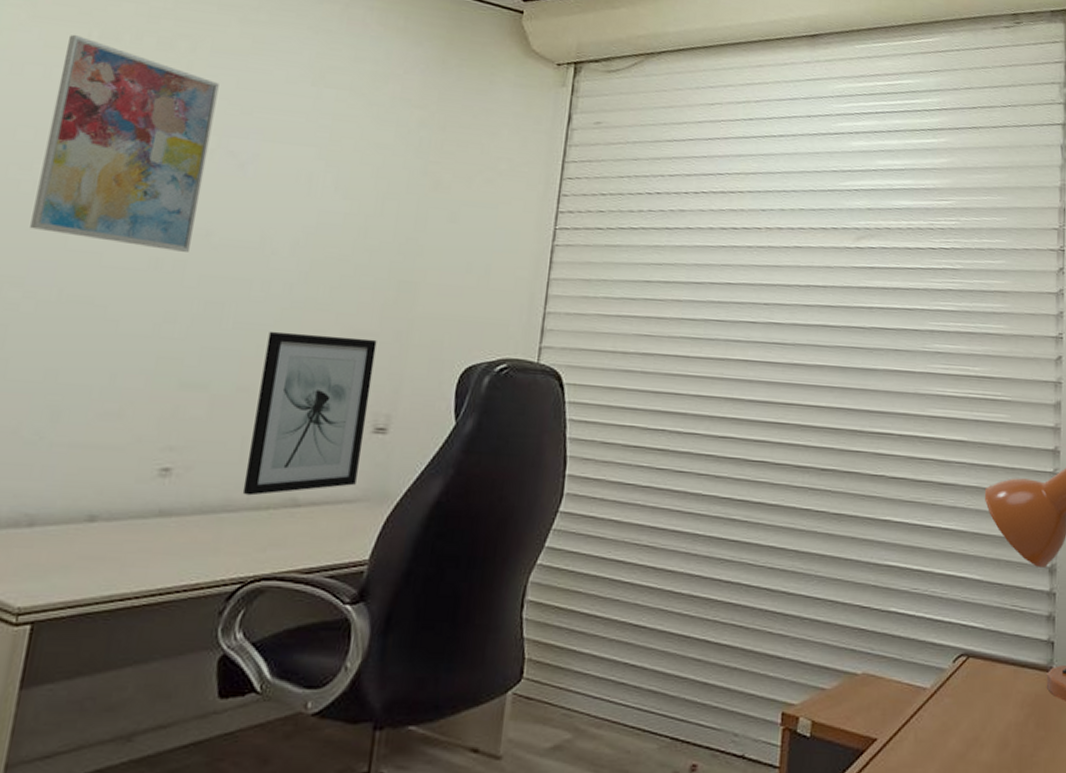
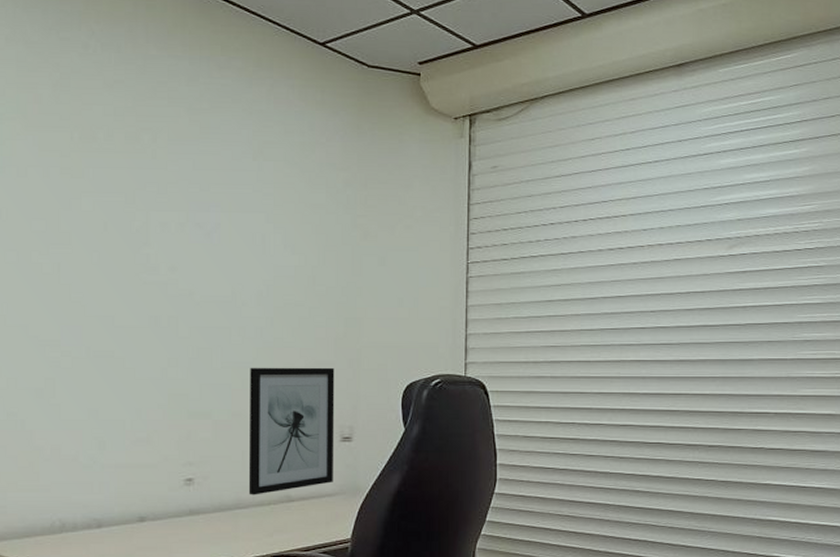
wall art: present [30,34,219,252] -> none [56,138,180,309]

